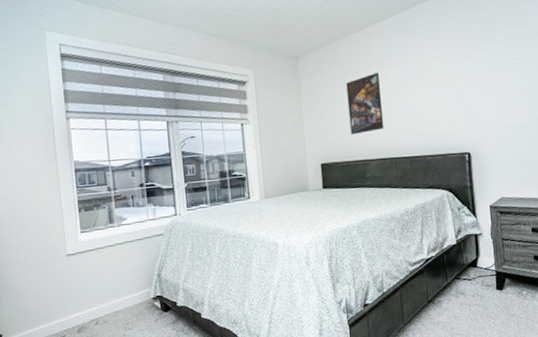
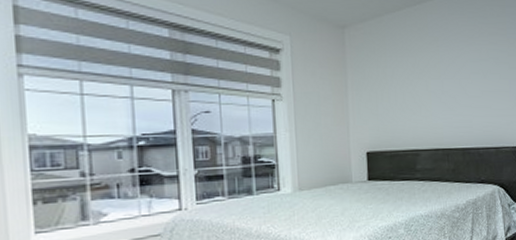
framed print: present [346,72,384,135] -> none [398,54,437,121]

